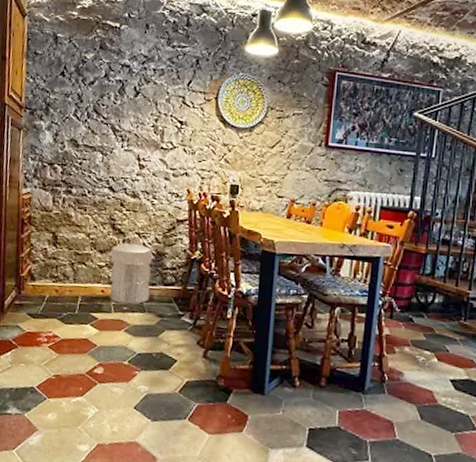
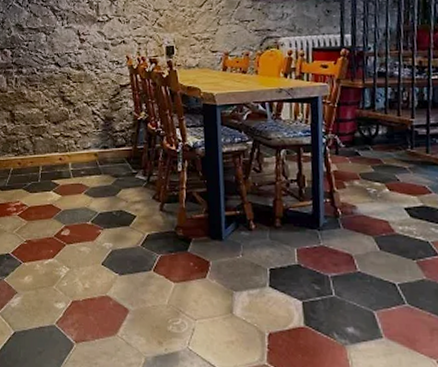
waste bin: present [106,241,155,305] -> none [61,110,106,170]

